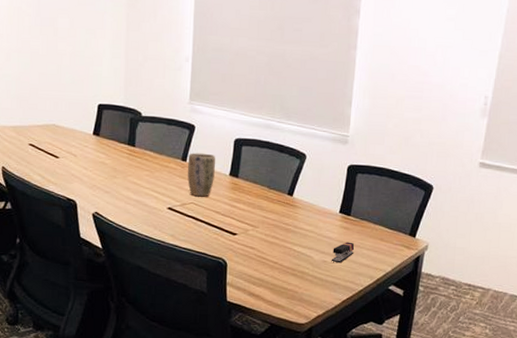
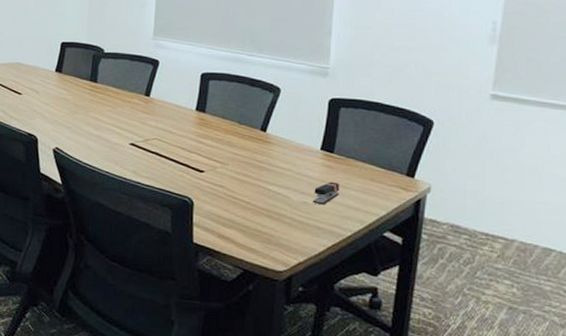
plant pot: present [187,153,216,197] -> none [151,88,181,133]

